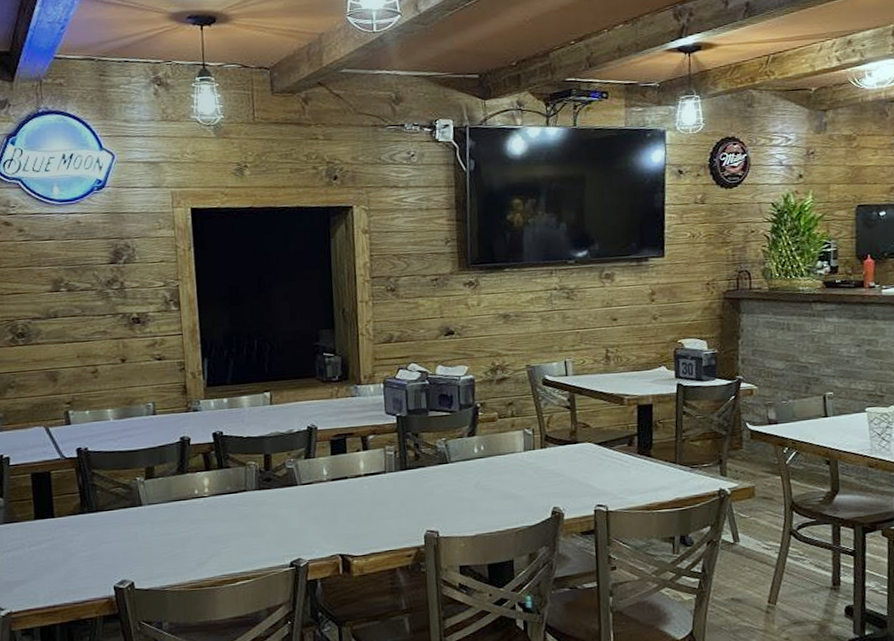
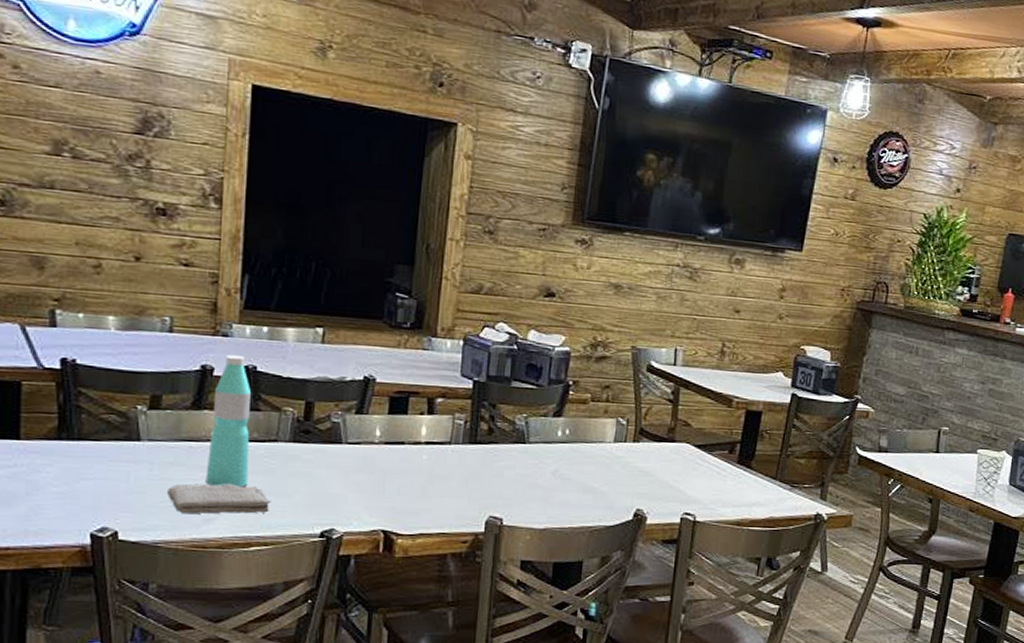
washcloth: none [167,531,248,560] -> present [167,483,271,514]
water bottle: none [193,424,228,535] -> present [205,354,251,487]

